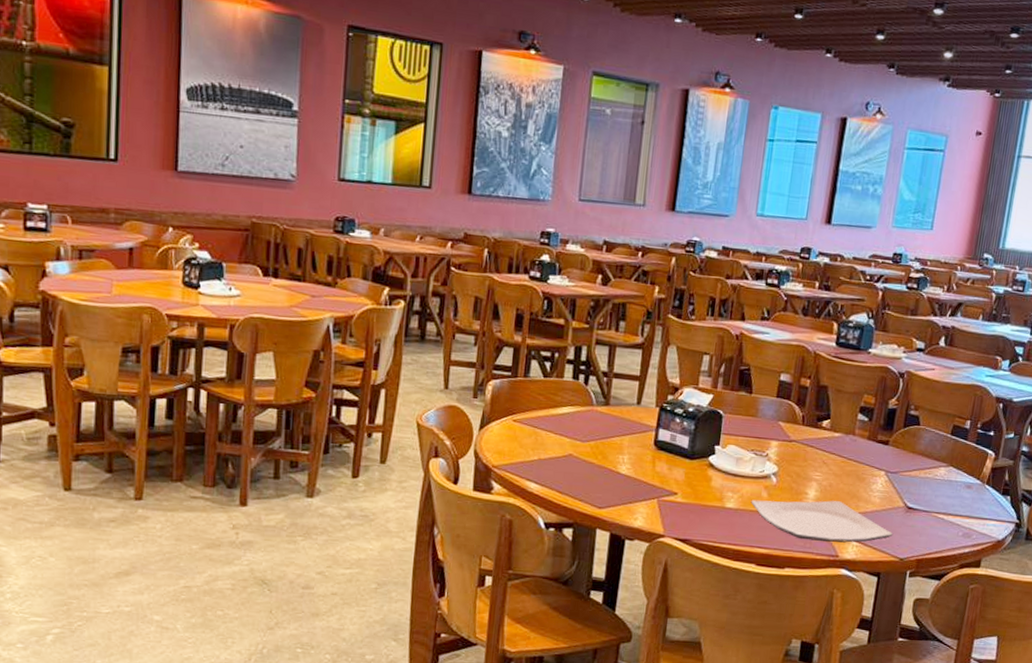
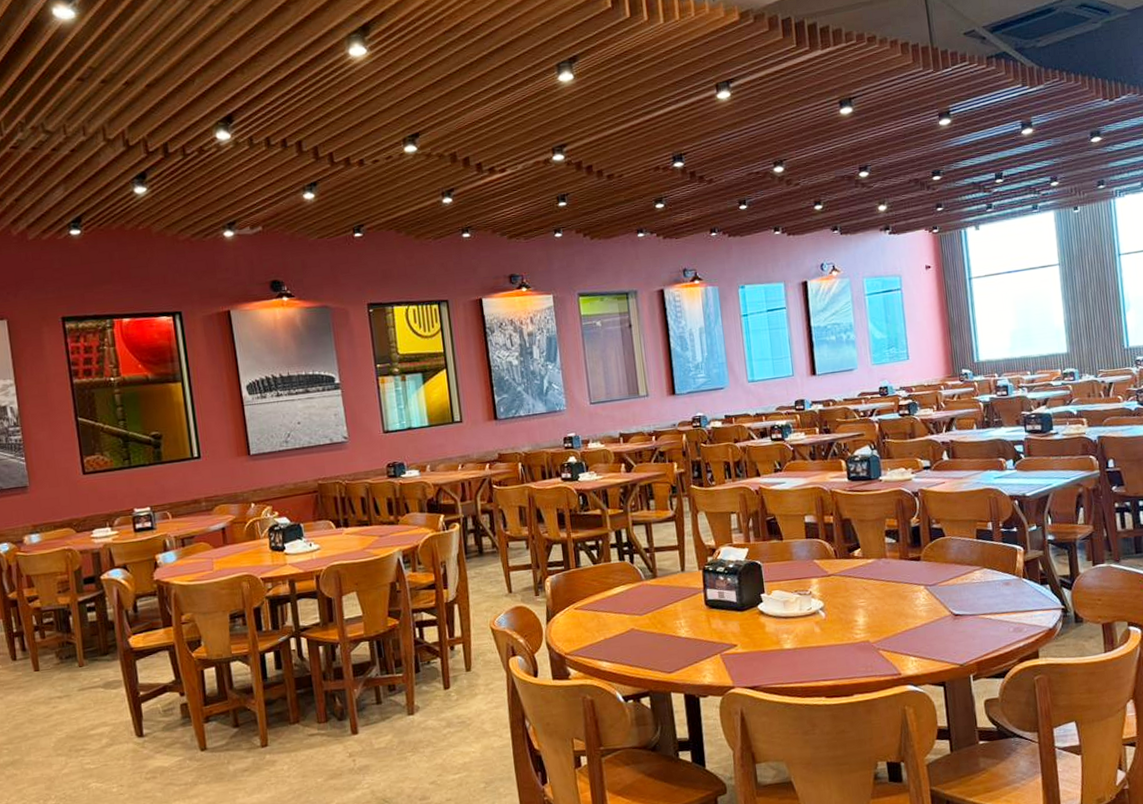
plate: present [751,500,893,543] -> none [806,622,948,665]

